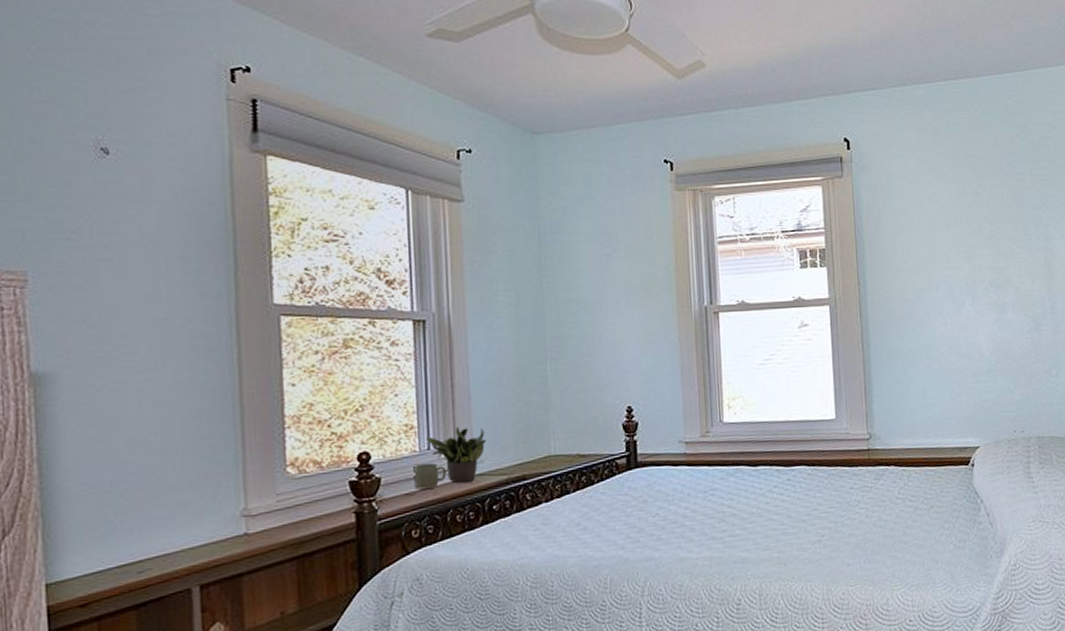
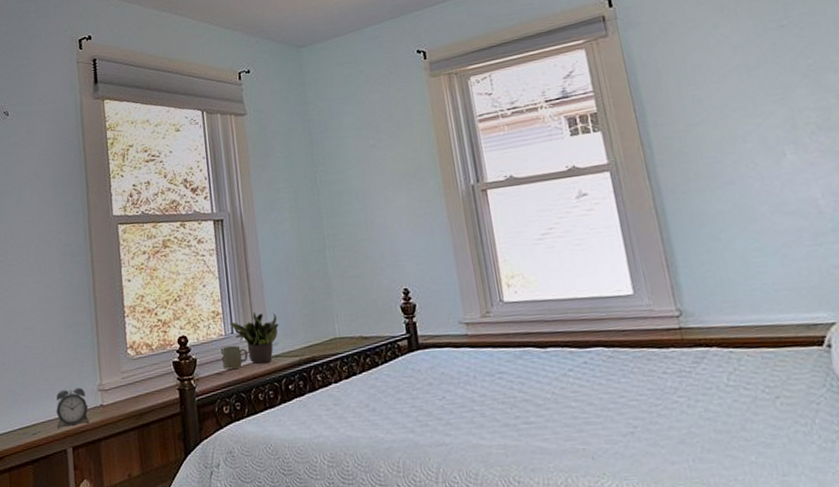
alarm clock: none [175,513,227,564] -> present [55,388,90,428]

